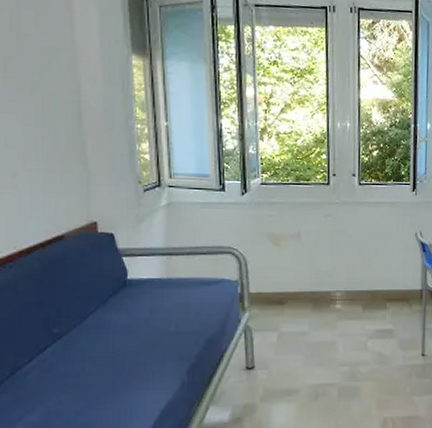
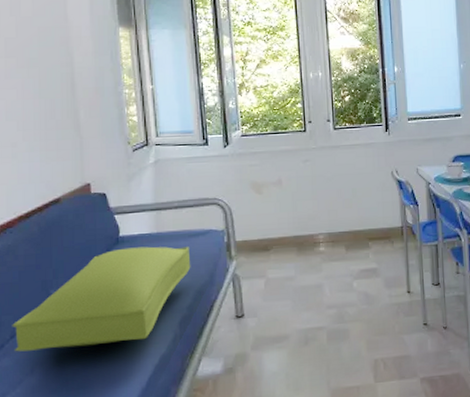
cushion: none [12,291,202,389] -> present [12,246,191,352]

